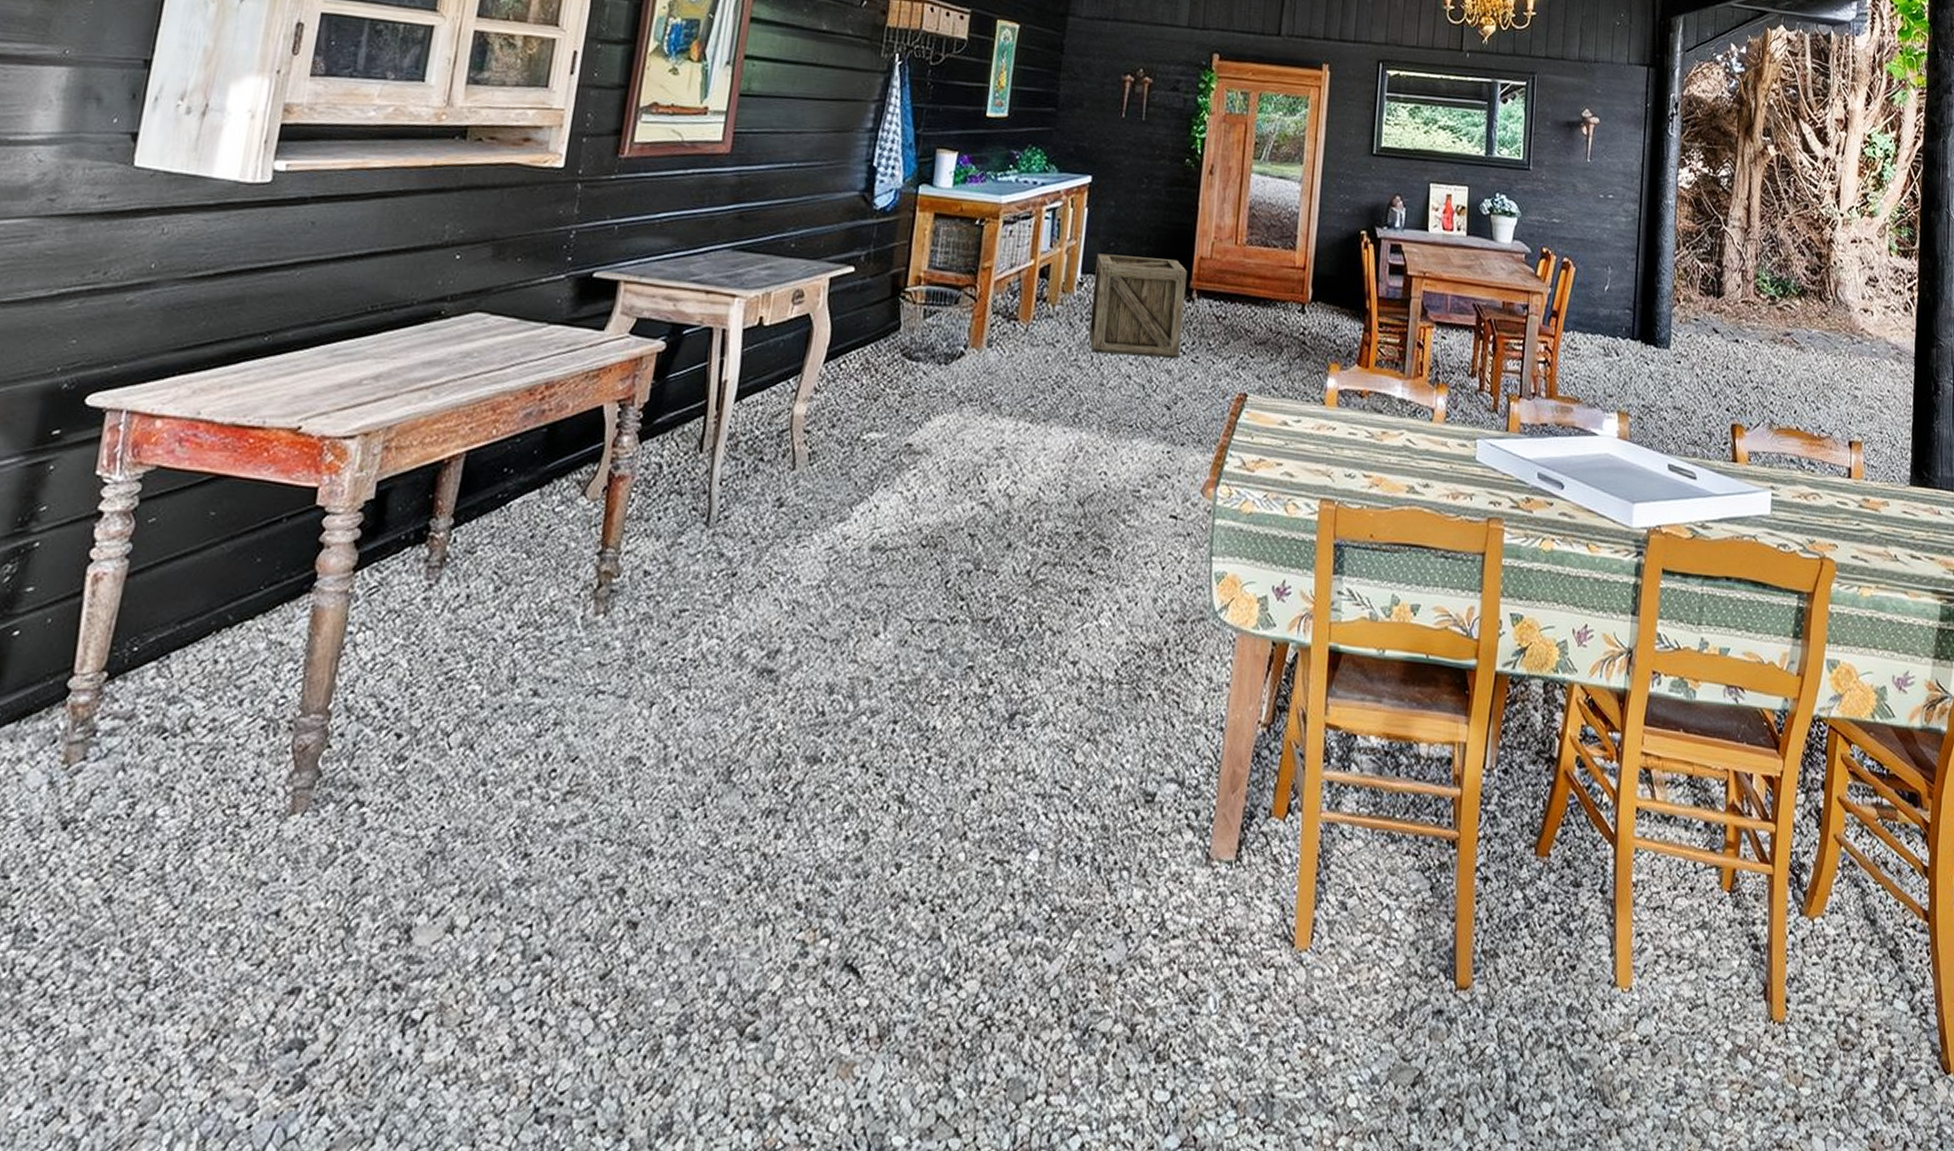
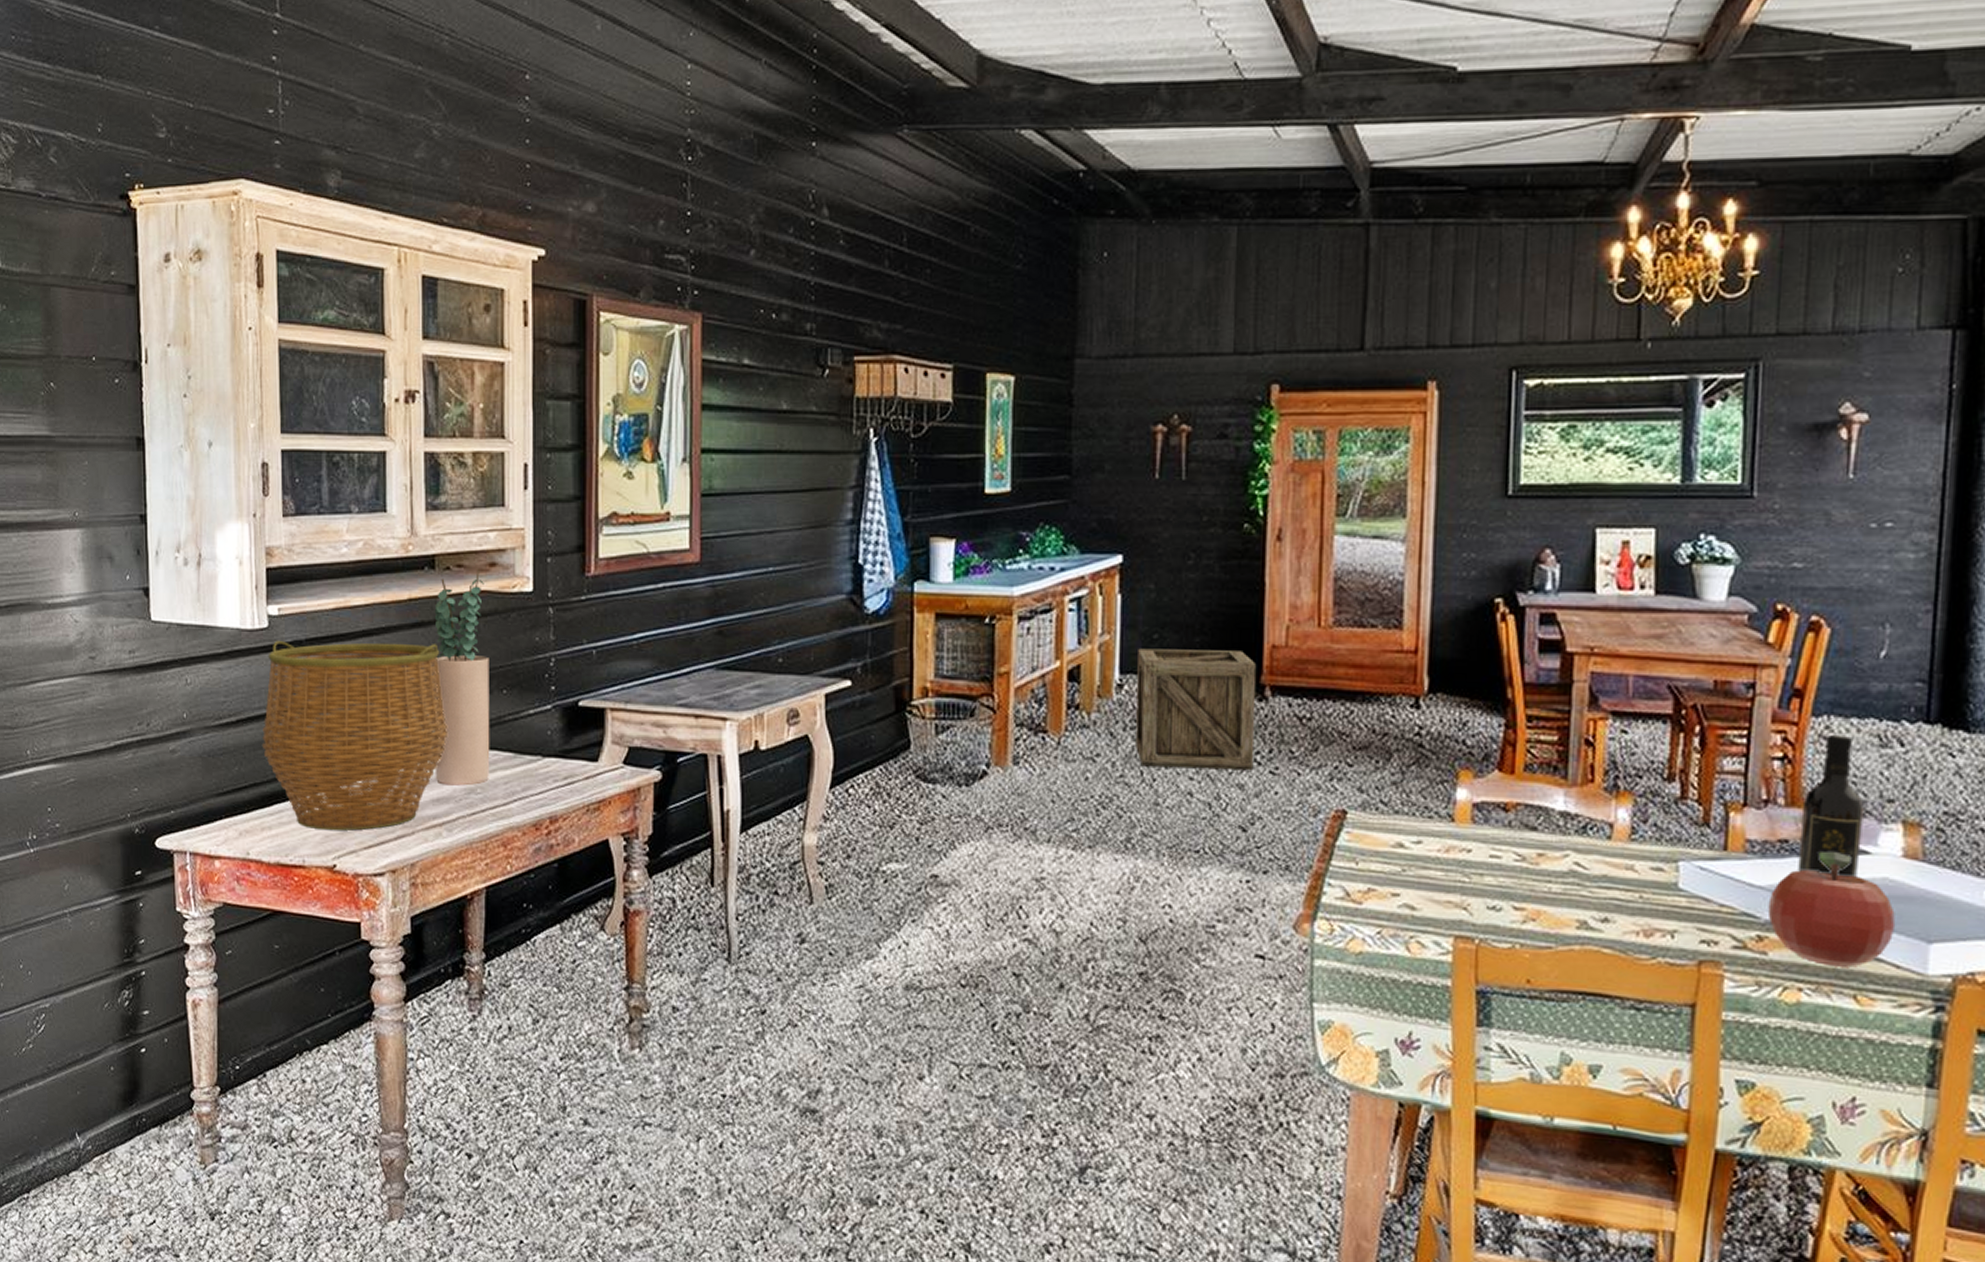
basket: none [239,195,458,392] -> present [261,640,447,831]
vase: none [430,141,515,350] -> present [433,568,490,786]
fruit: none [1533,432,1613,522] -> present [1767,850,1896,967]
wine bottle: none [1553,345,1594,454] -> present [1798,734,1864,878]

